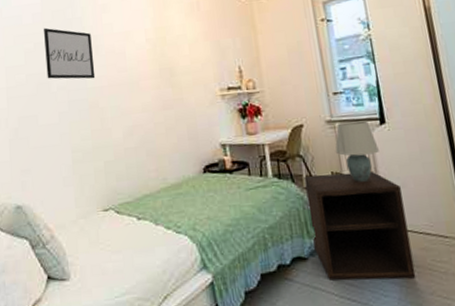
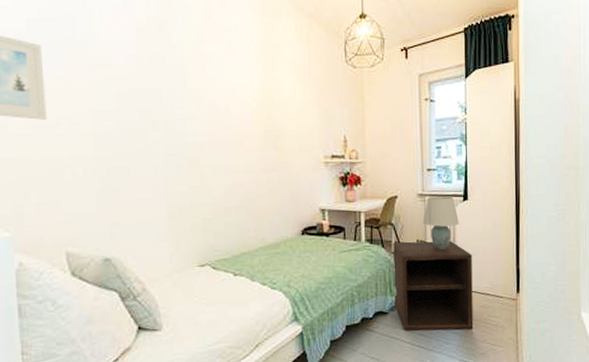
wall art: present [44,27,96,79] -> none [139,72,197,134]

